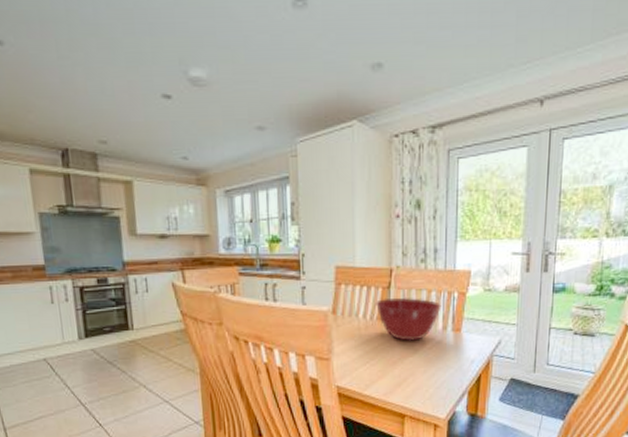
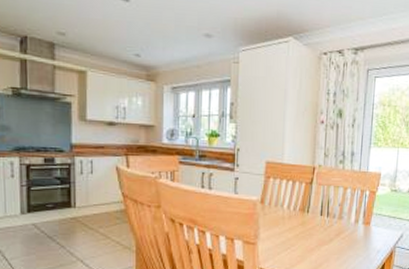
mixing bowl: present [374,297,441,341] -> none [298,192,355,231]

